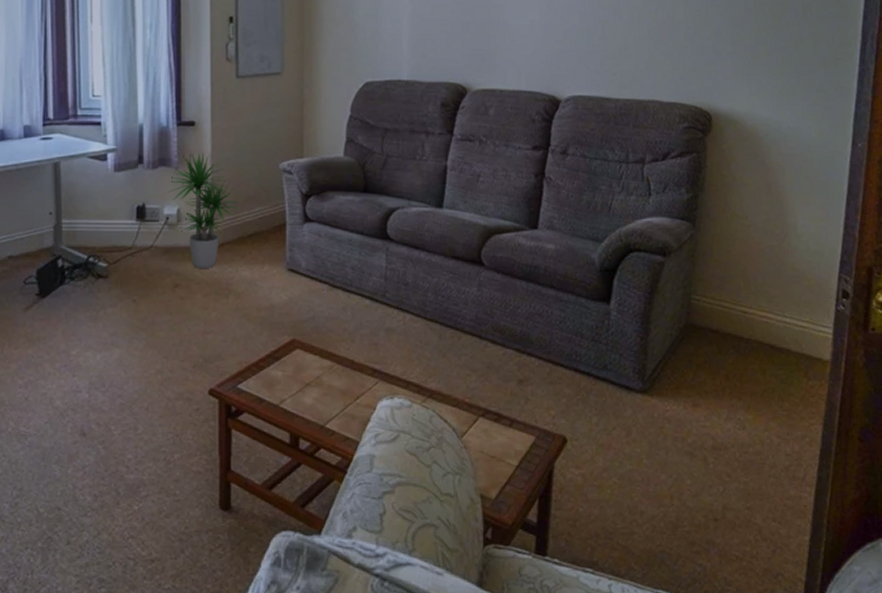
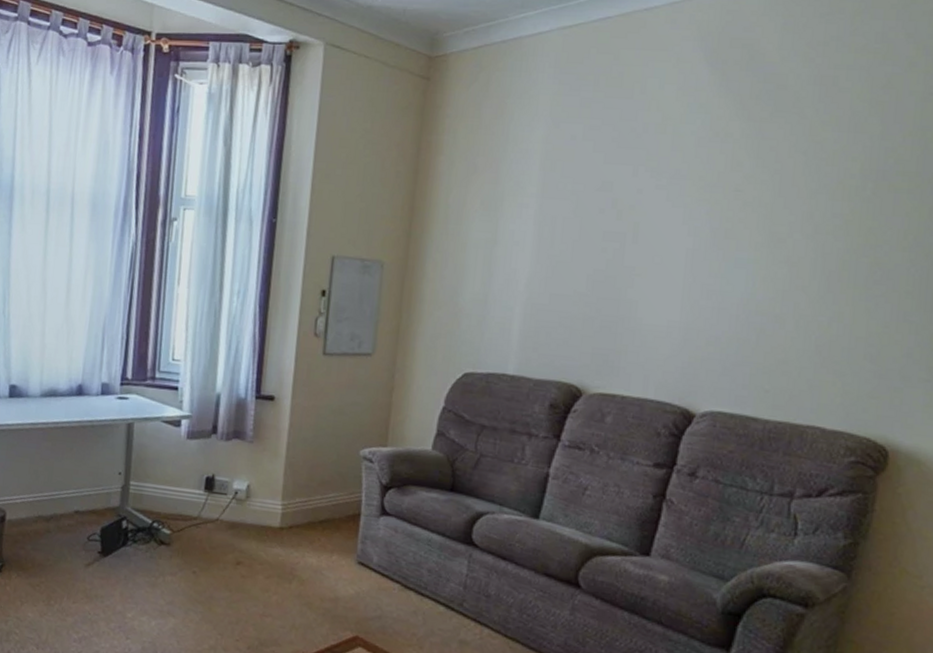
potted plant: present [167,152,240,268] -> none [239,427,313,550]

